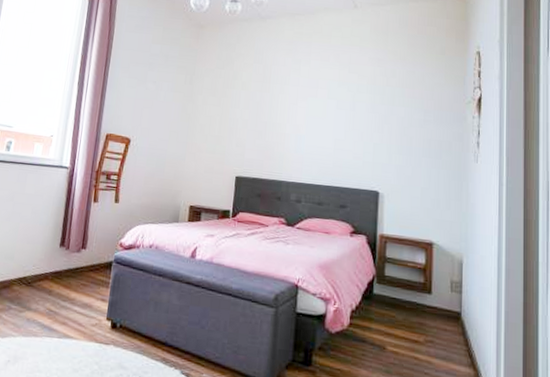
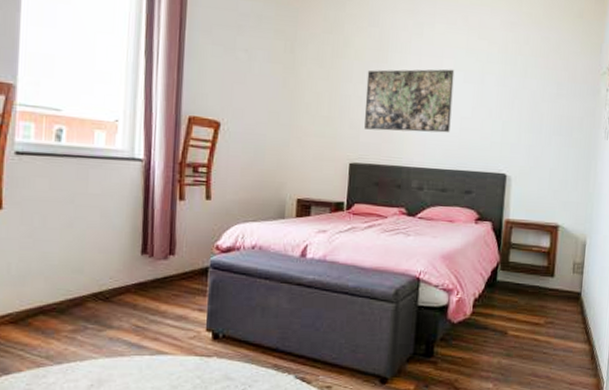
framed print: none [249,97,328,153] -> present [364,69,455,133]

